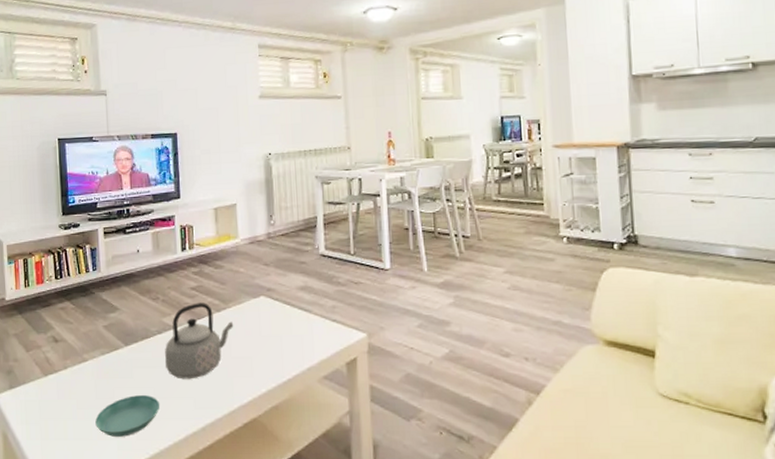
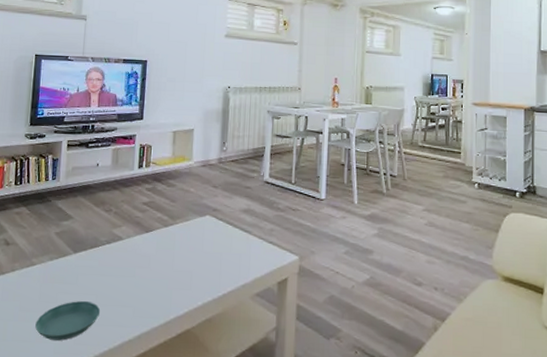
teapot: present [165,302,234,380] -> none [110,217,179,289]

